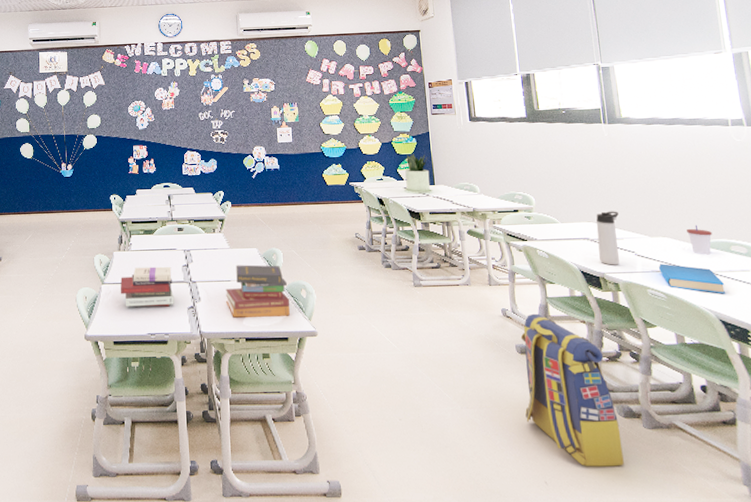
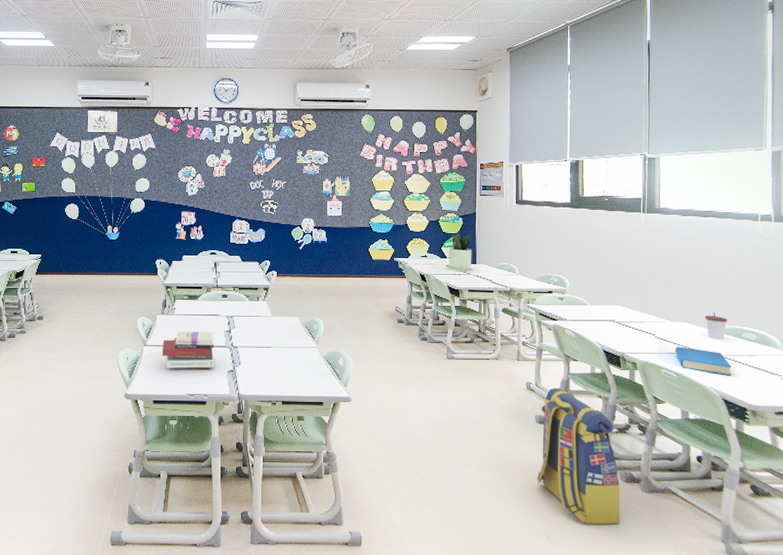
books: present [226,264,290,318] -> none [266,332,328,382]
thermos bottle: present [596,211,620,265] -> none [622,296,645,346]

